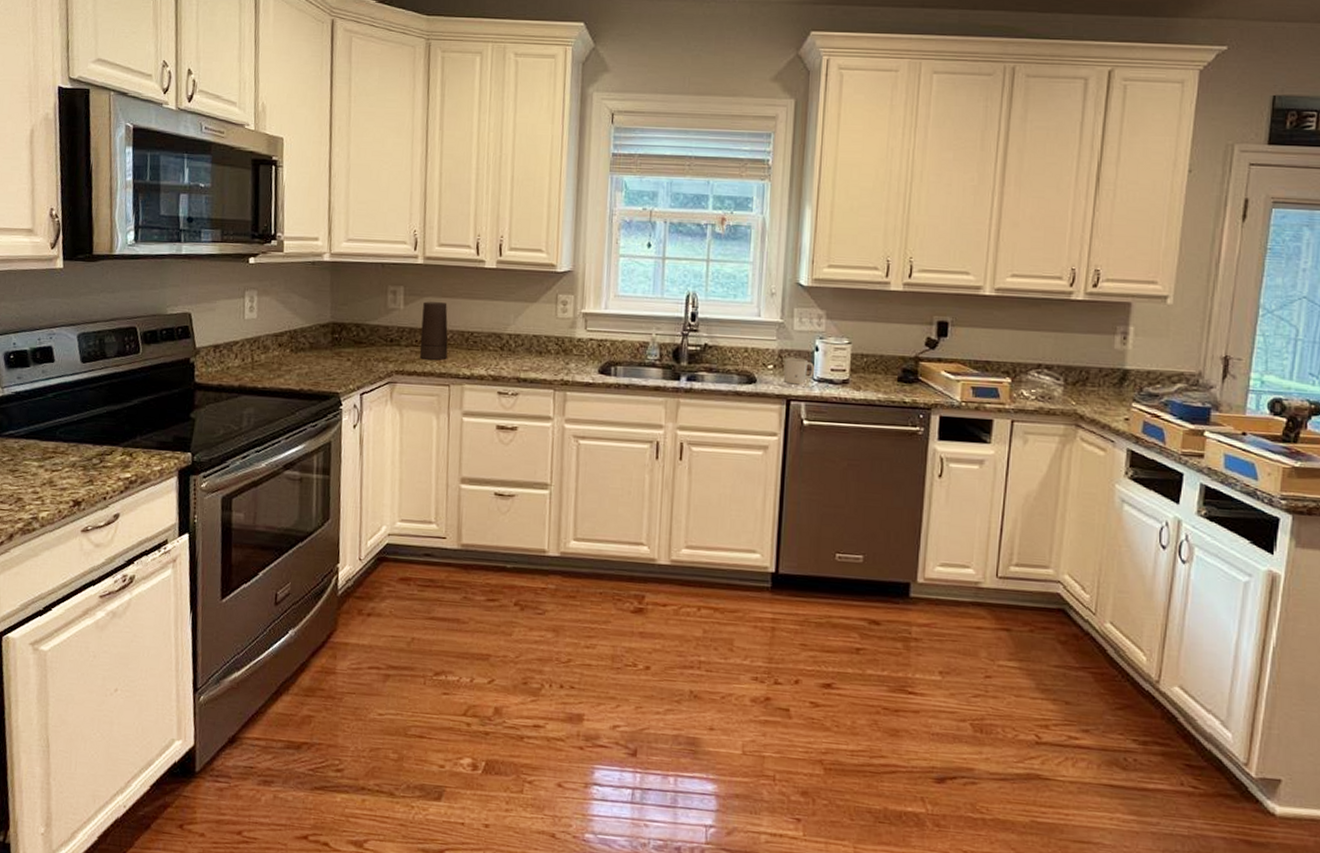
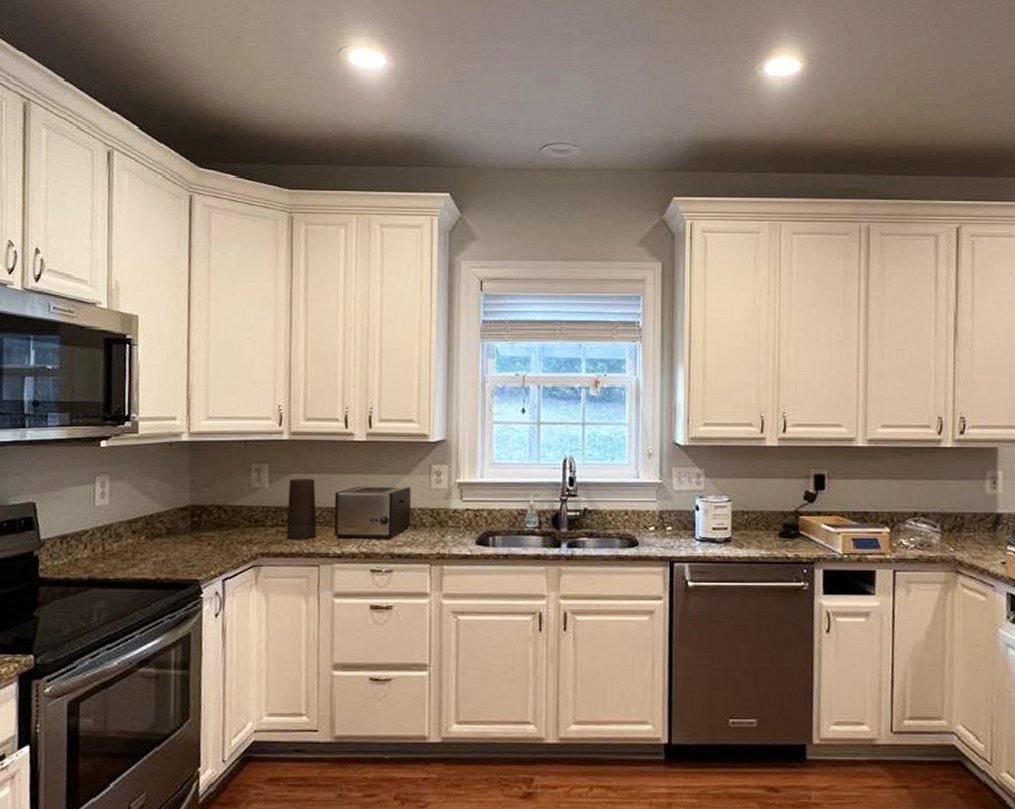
toaster: none [464,312,538,365] -> present [334,486,411,540]
mug: present [783,357,815,385] -> none [665,518,697,546]

